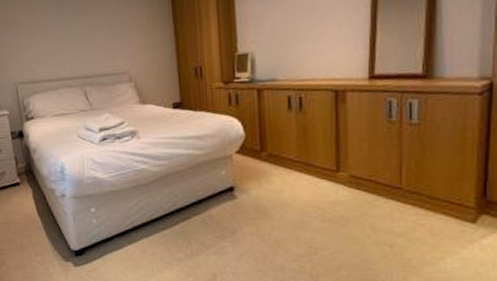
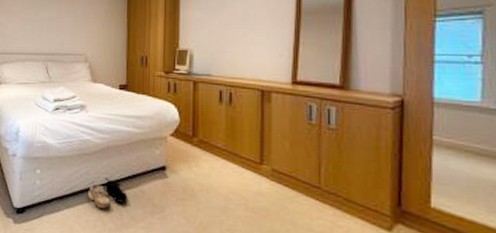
shoe: none [150,206,196,239] -> present [87,177,128,209]

